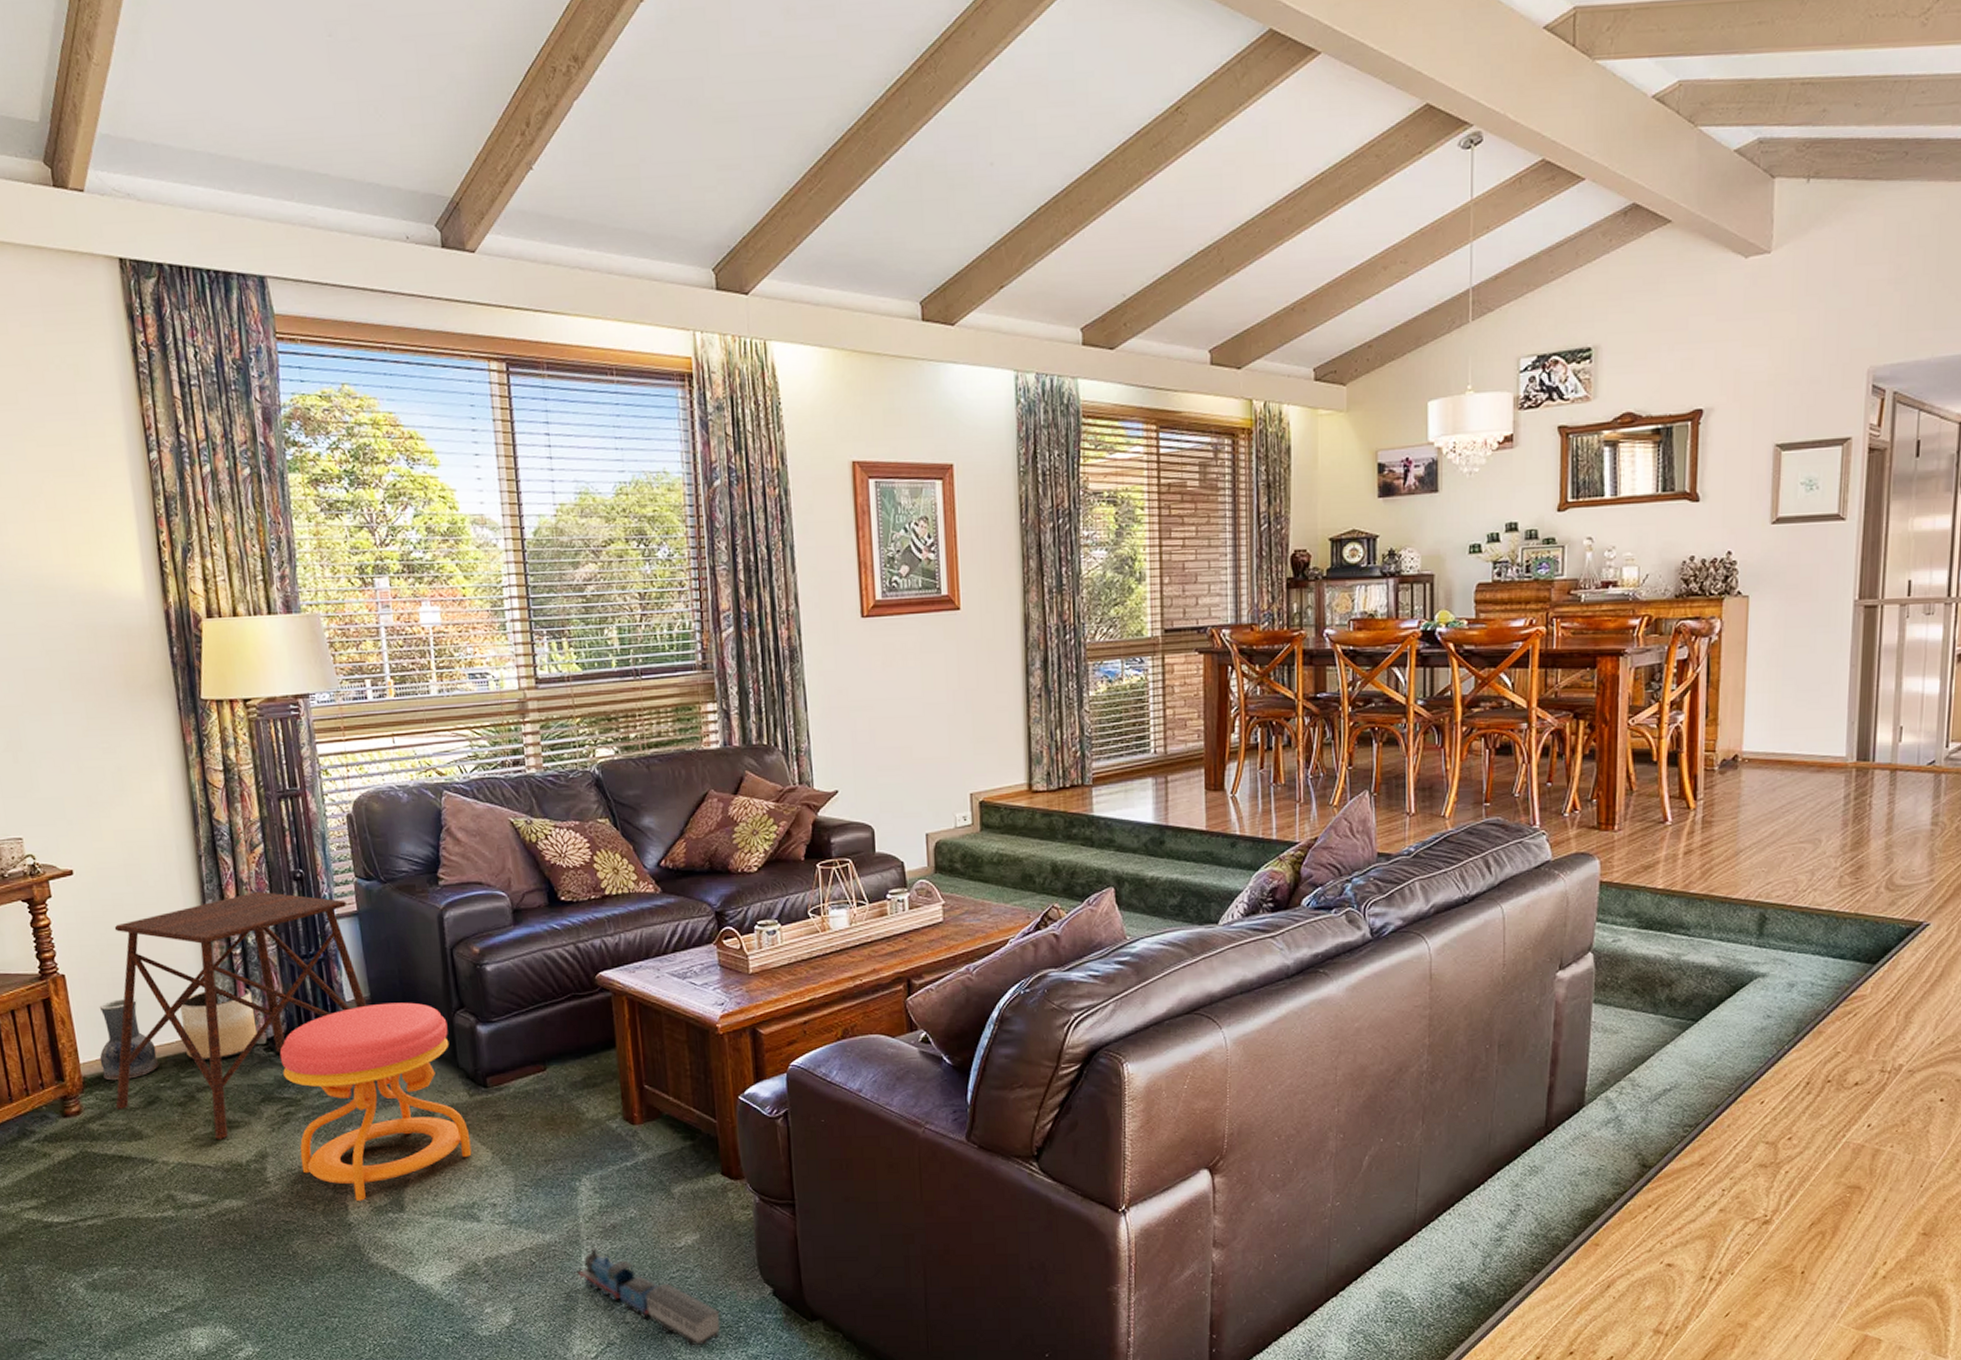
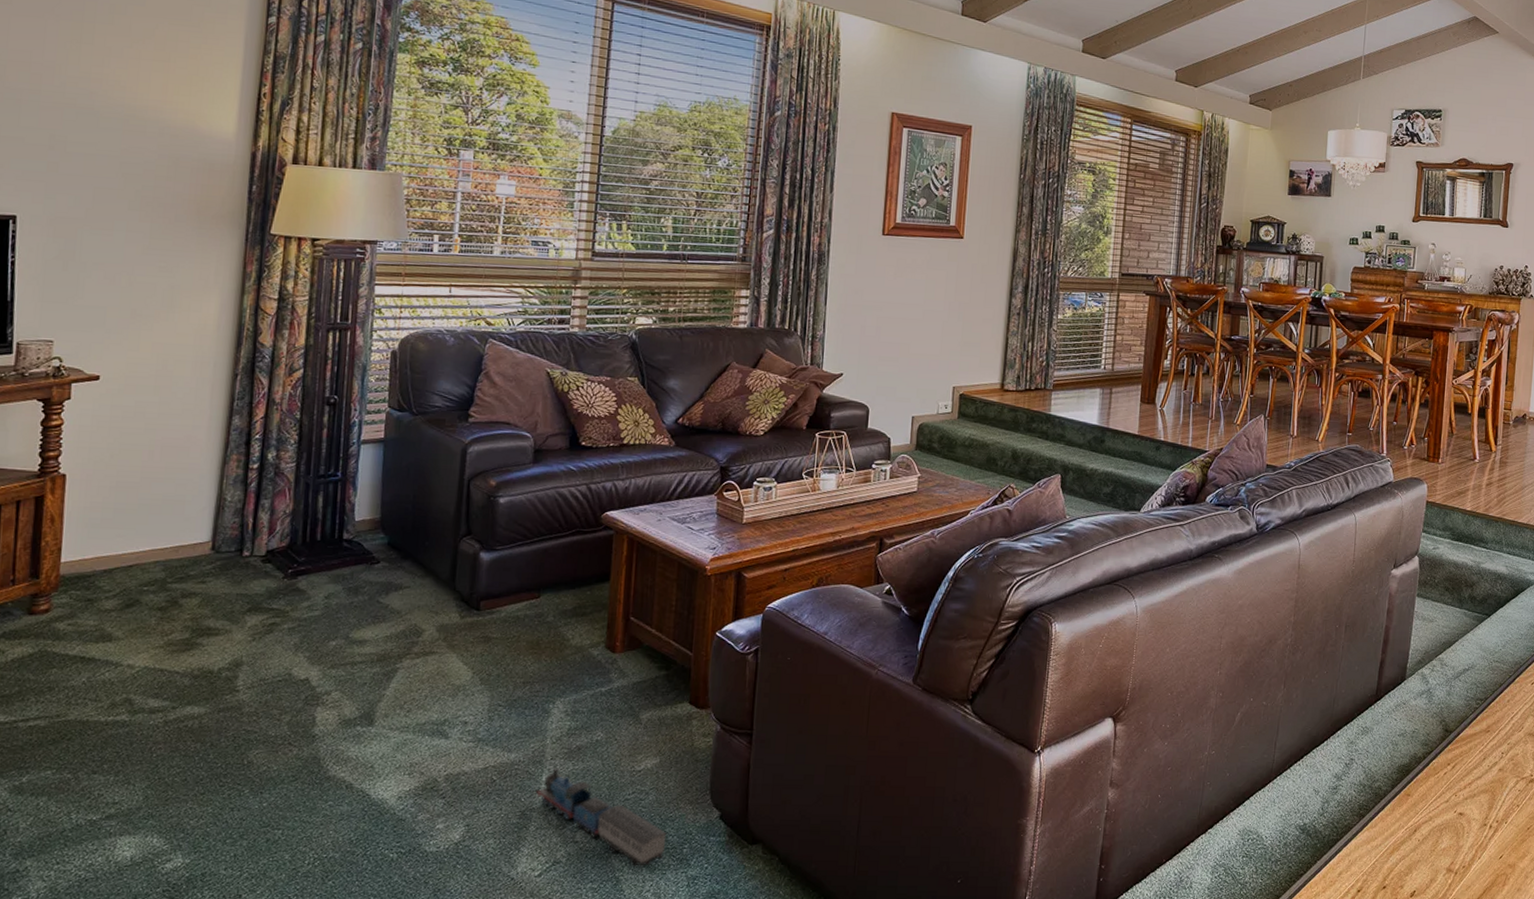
vase: present [99,998,159,1081] -> none [83,501,147,582]
side table: present [114,891,366,1139] -> none [90,411,375,646]
planter: present [180,987,258,1061] -> none [179,499,260,568]
stool: present [279,1002,472,1201] -> none [275,525,454,713]

